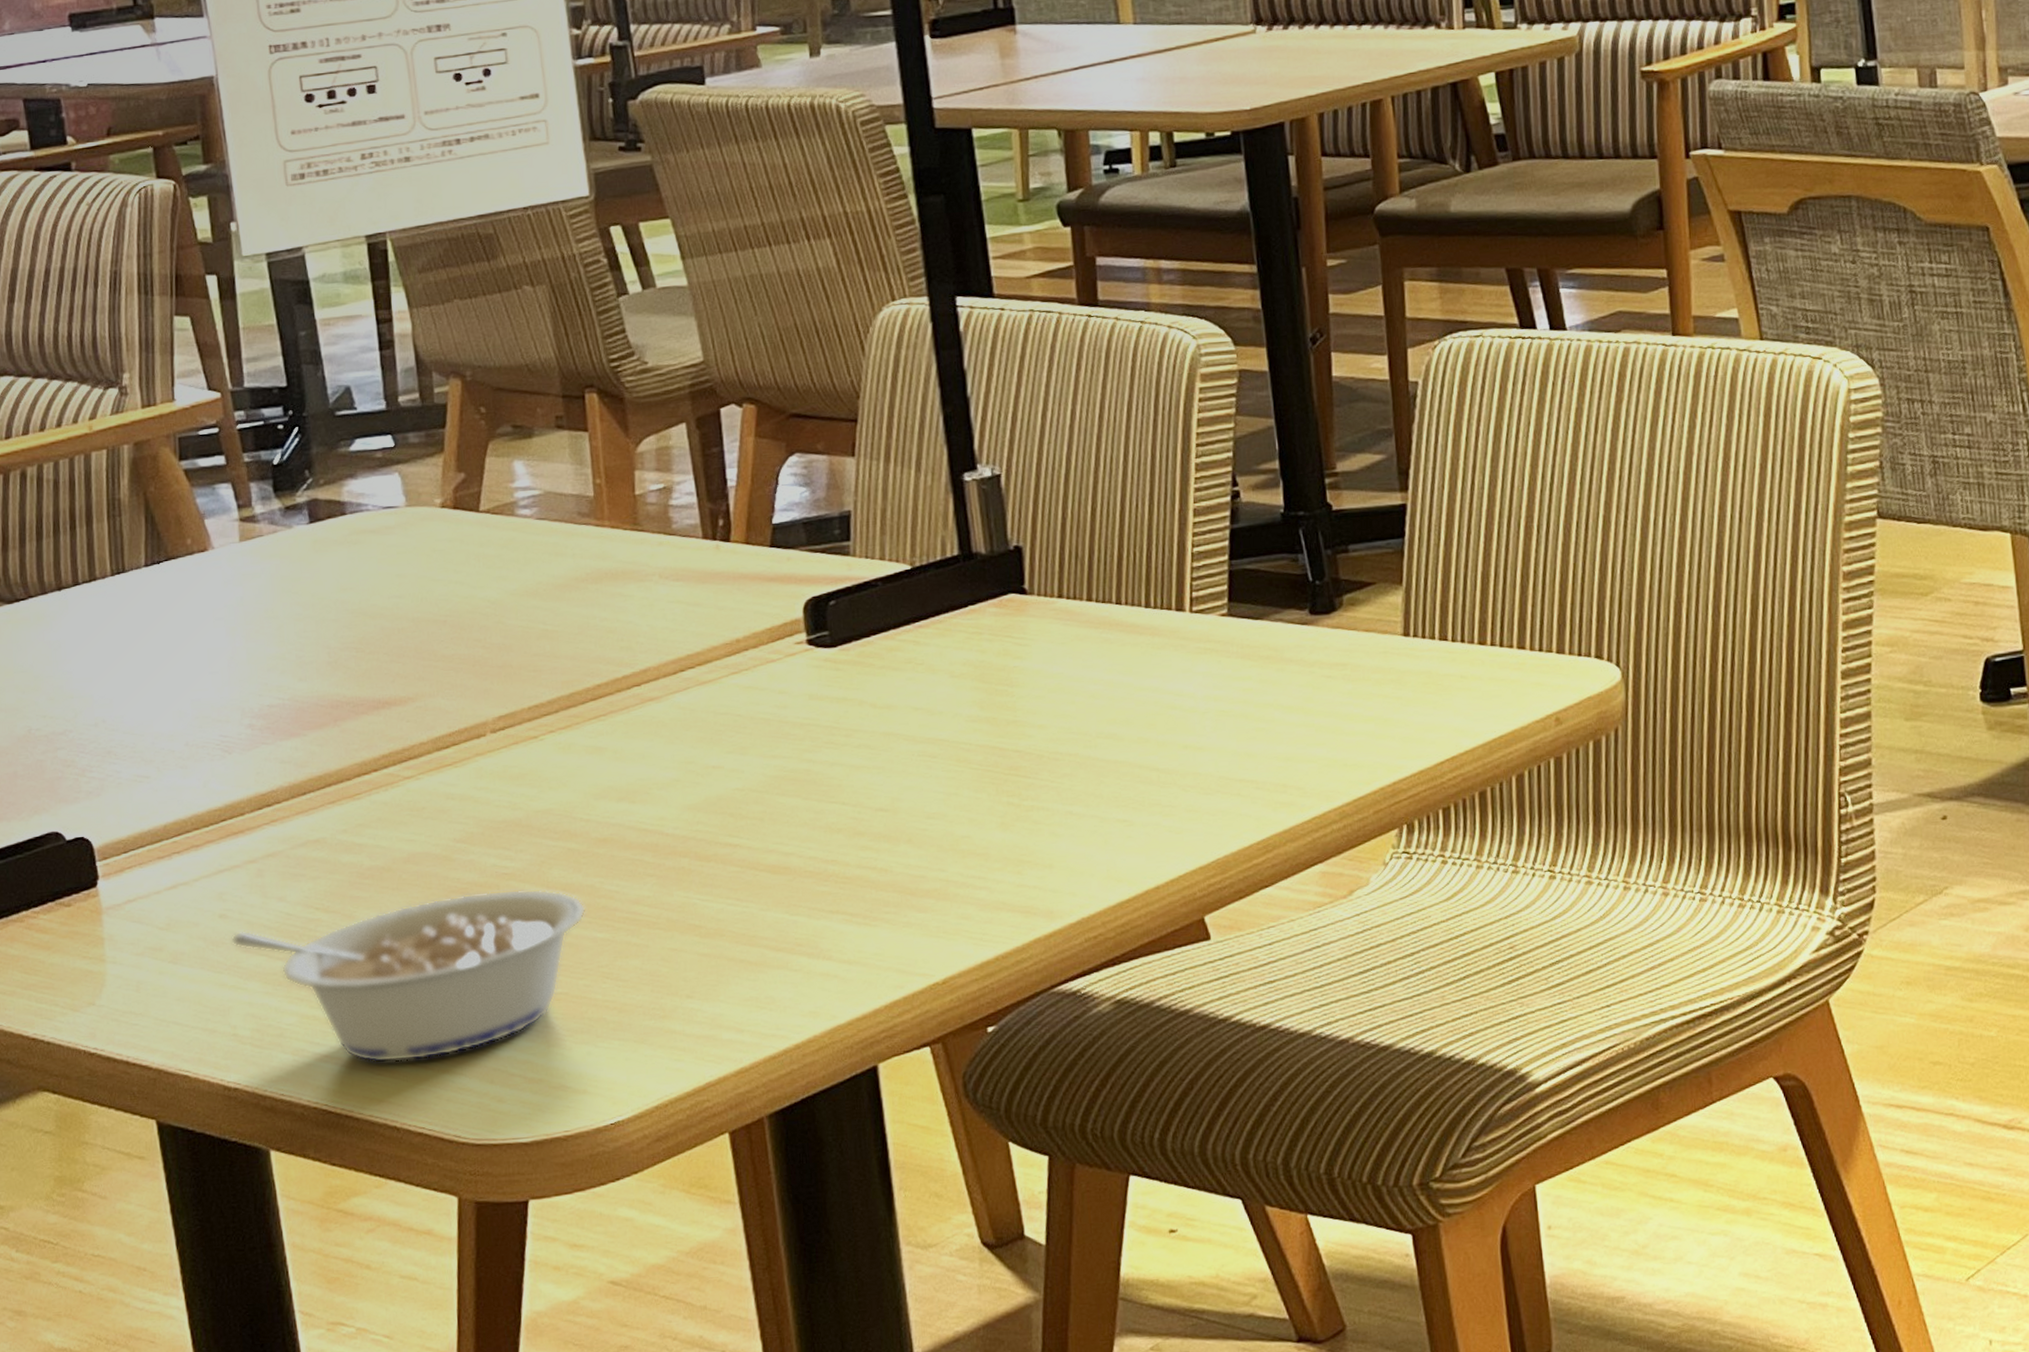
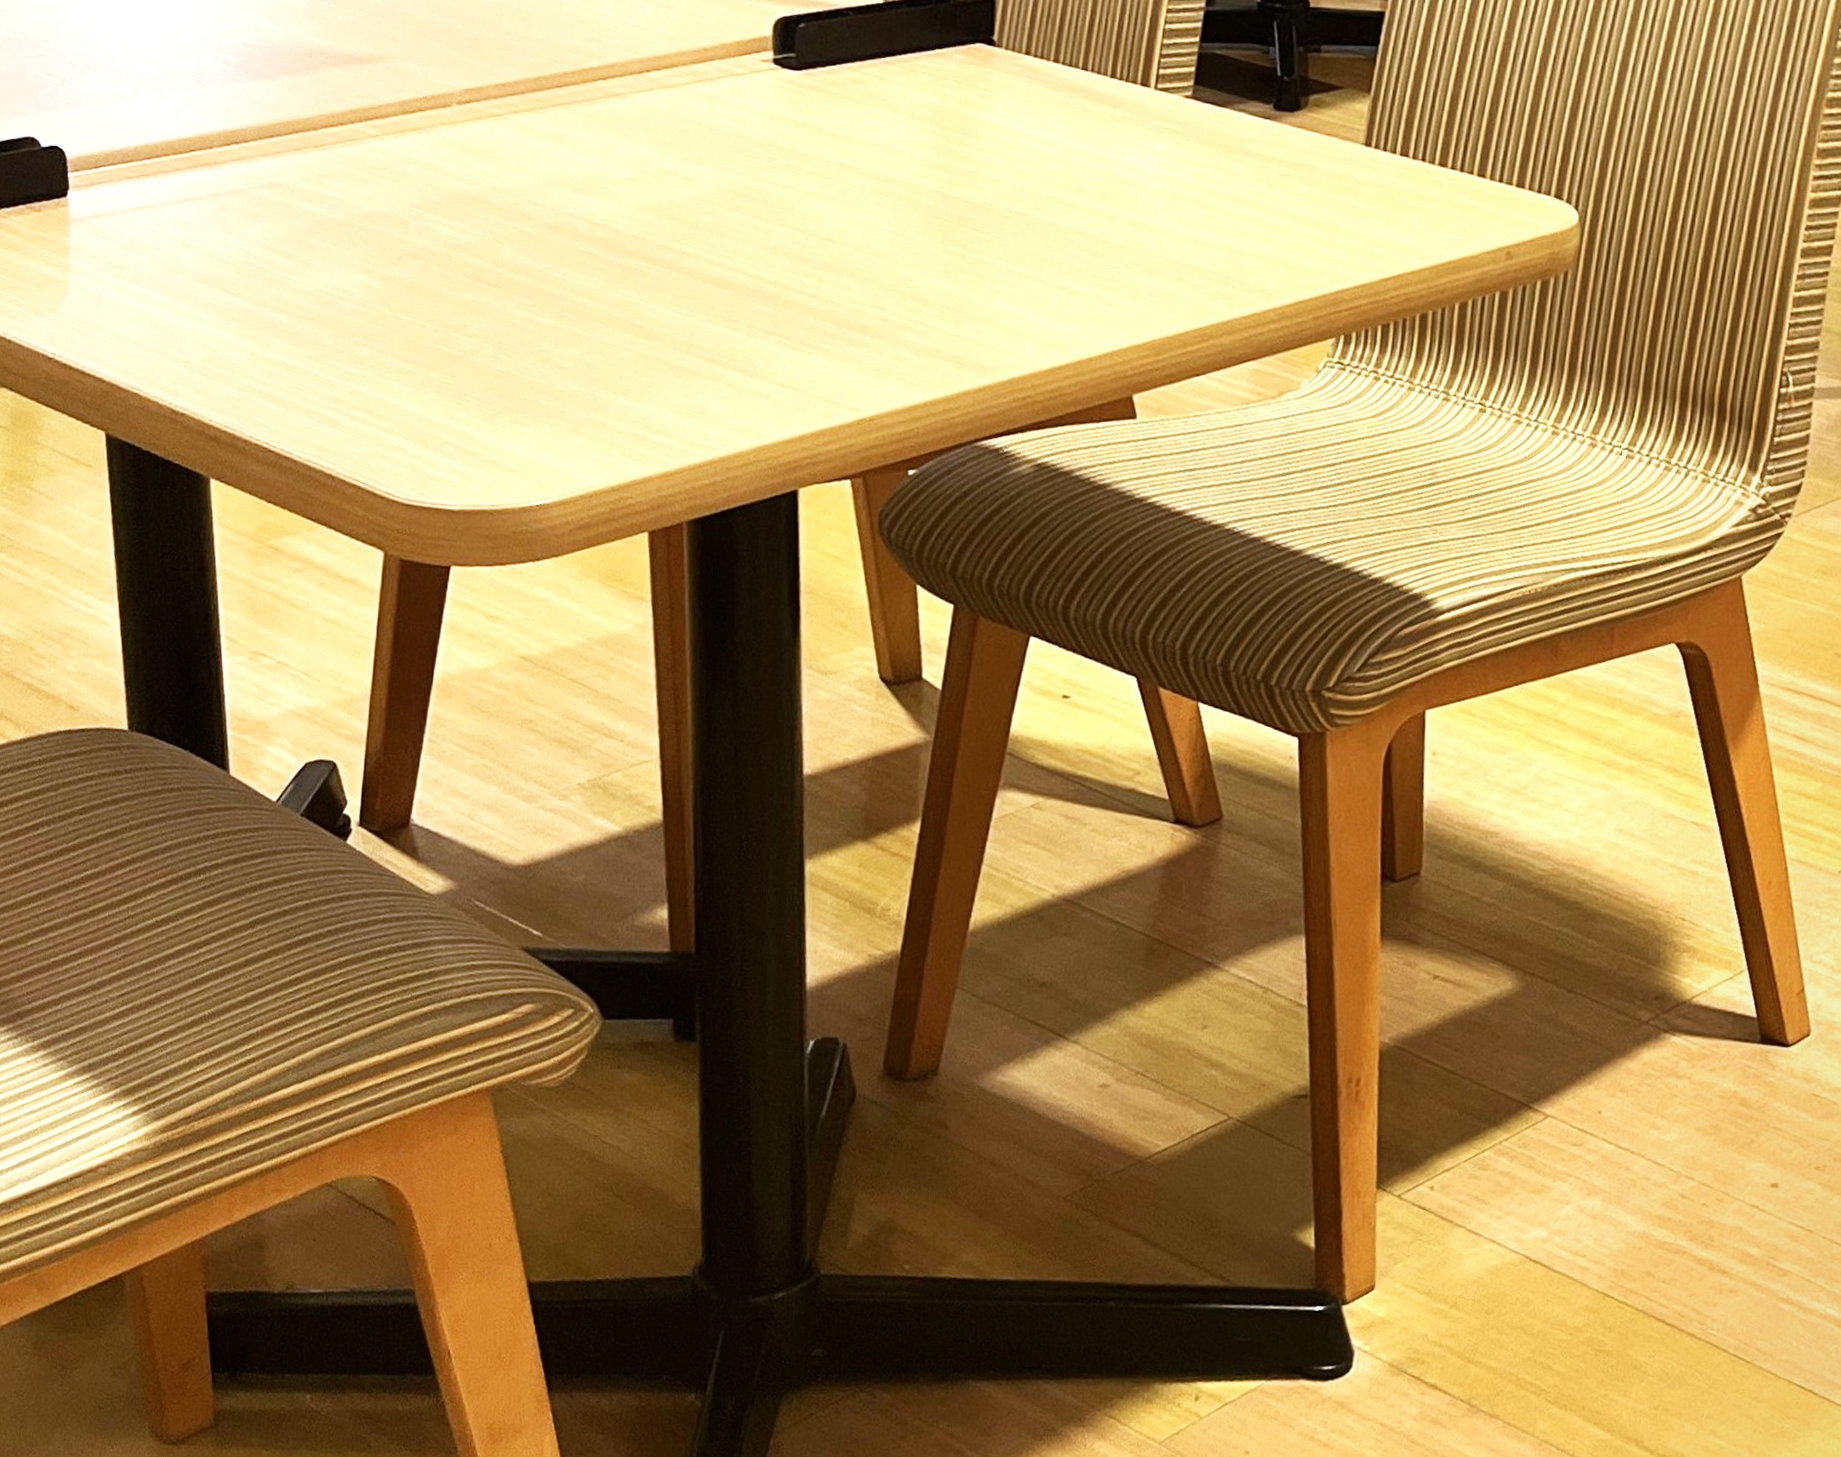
legume: present [231,888,586,1063] -> none [190,259,532,415]

